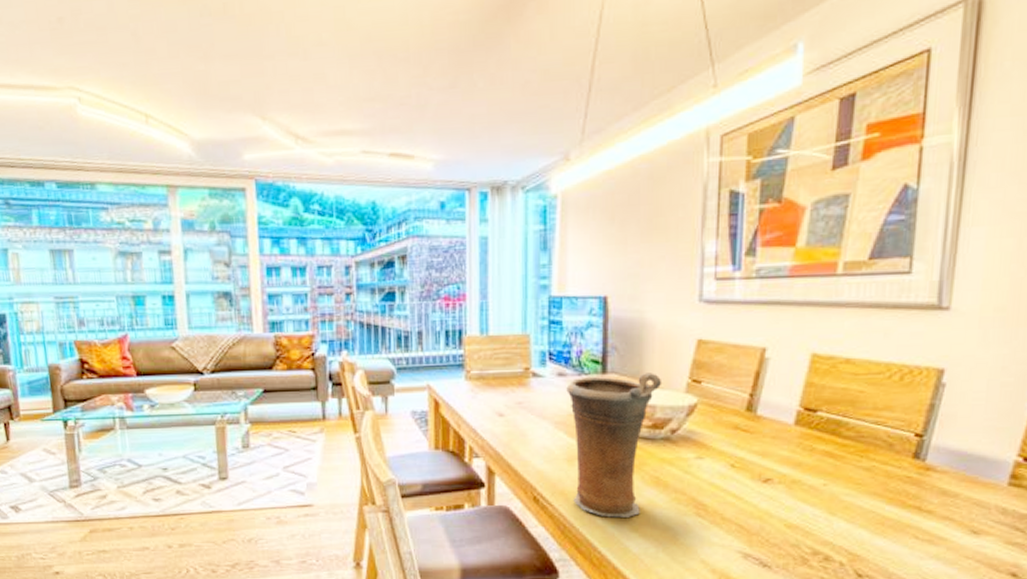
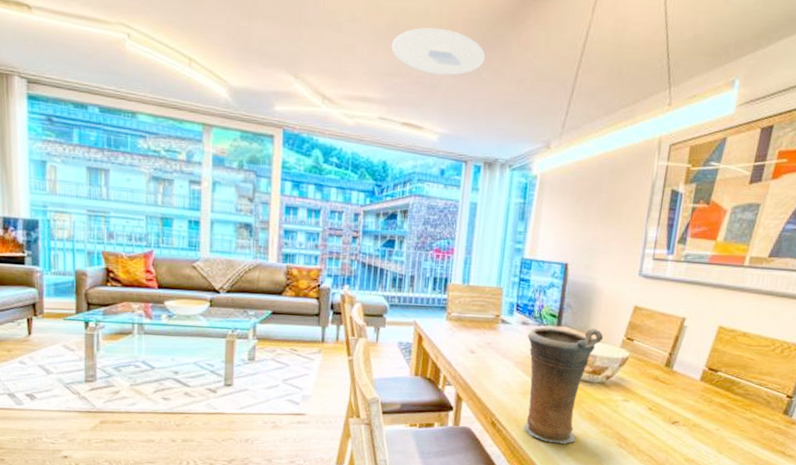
ceiling light: none [367,37,480,93] -> present [391,27,486,76]

